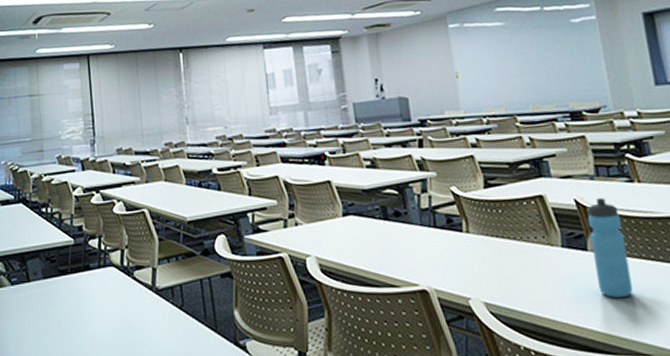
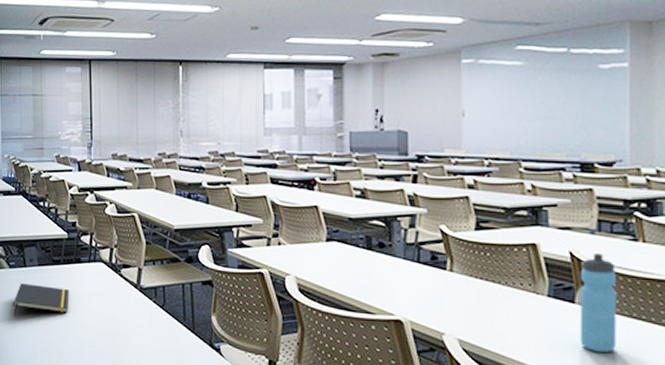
notepad: none [16,300,79,341] -> present [13,283,69,317]

